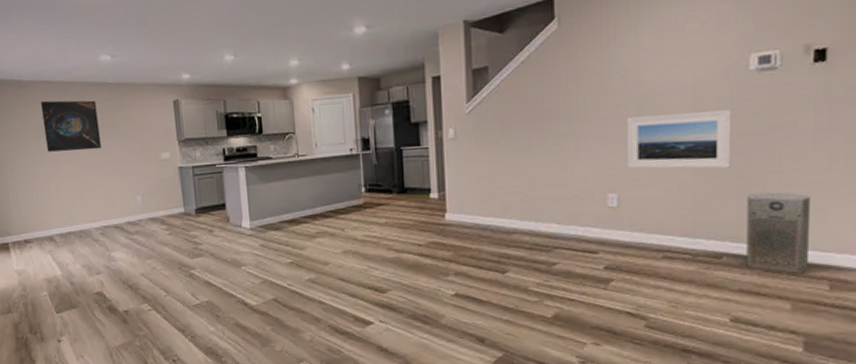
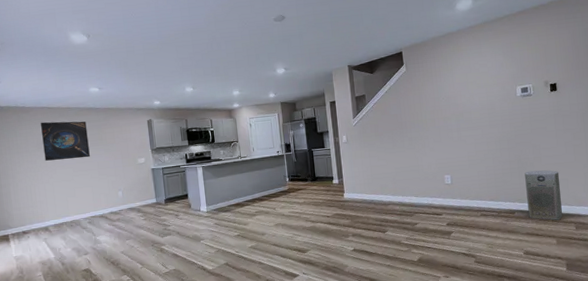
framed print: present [626,110,732,169] -> none [451,120,514,159]

